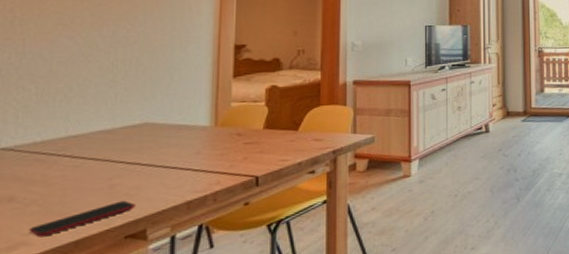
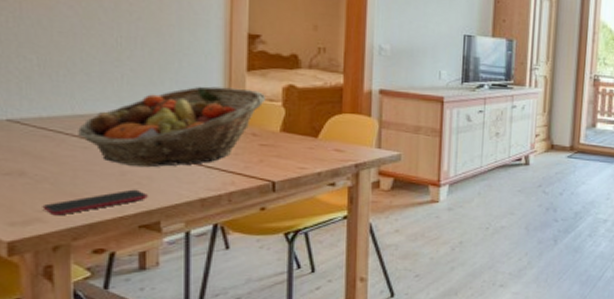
fruit basket: none [70,93,251,179] -> present [78,86,267,168]

